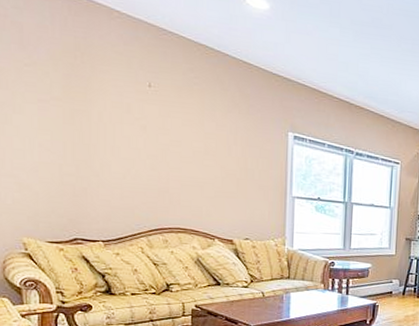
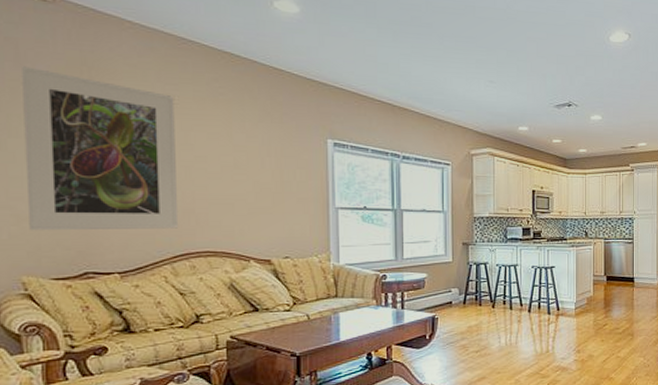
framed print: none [25,49,155,206] -> present [22,66,179,231]

